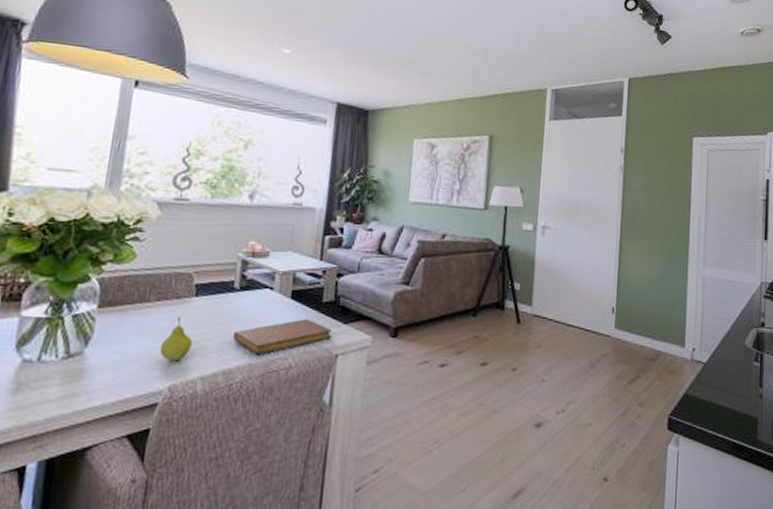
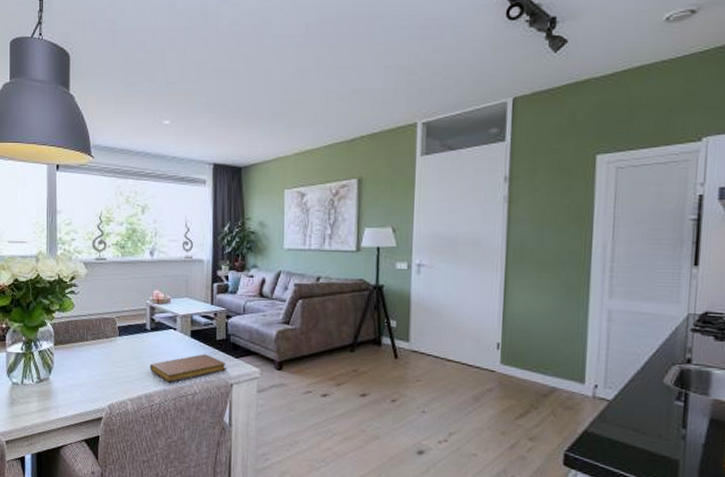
fruit: present [159,317,193,362] -> none [99,353,121,387]

